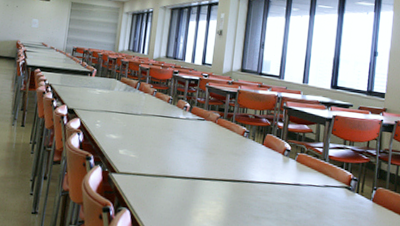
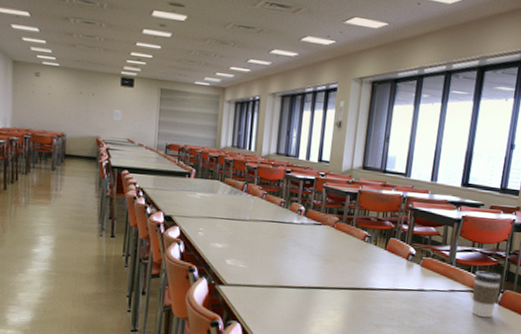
coffee cup: none [346,167,374,215] -> present [471,271,502,318]

